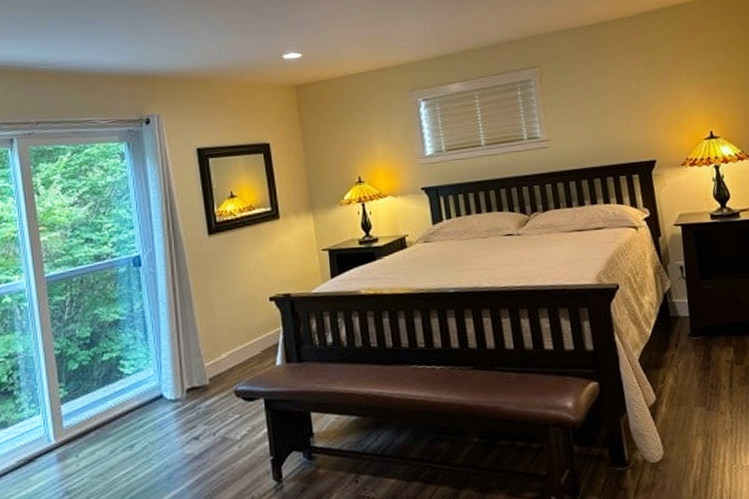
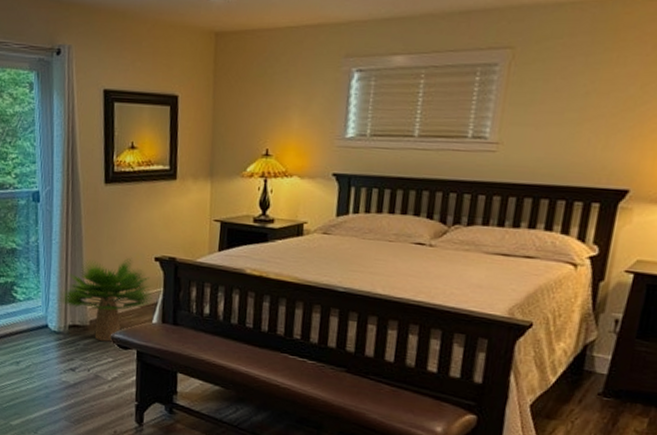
potted plant: none [173,303,273,398] -> present [59,257,153,342]

